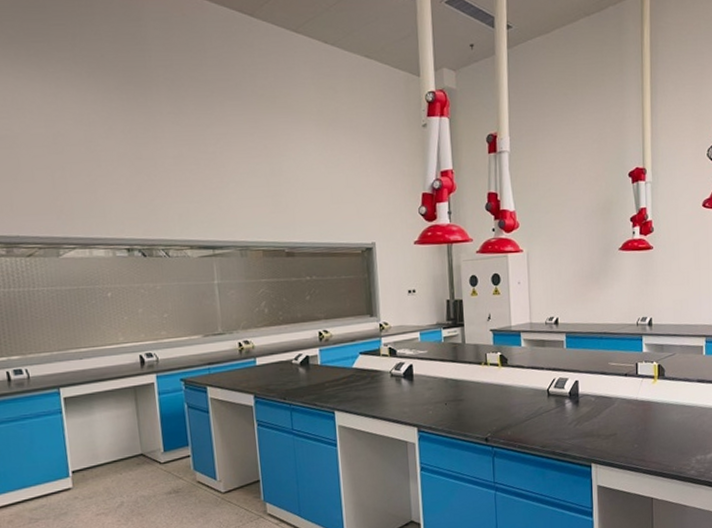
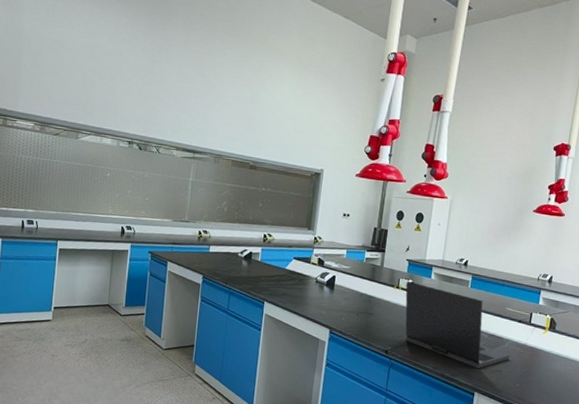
laptop: none [494,354,623,438] -> present [405,281,511,369]

